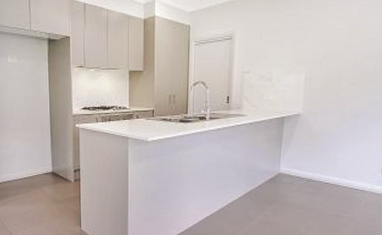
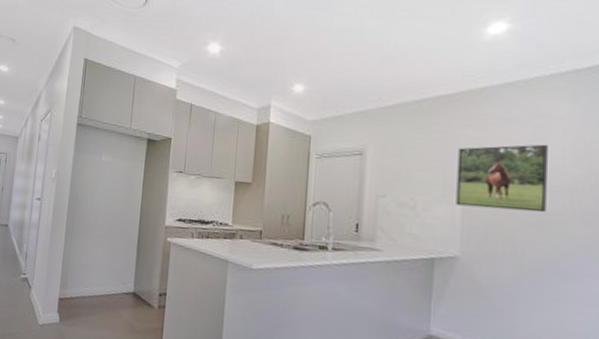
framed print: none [301,20,369,75] -> present [456,144,548,213]

